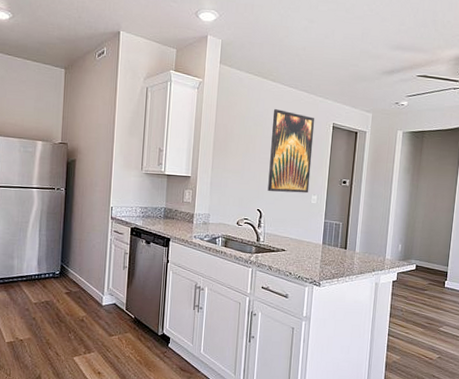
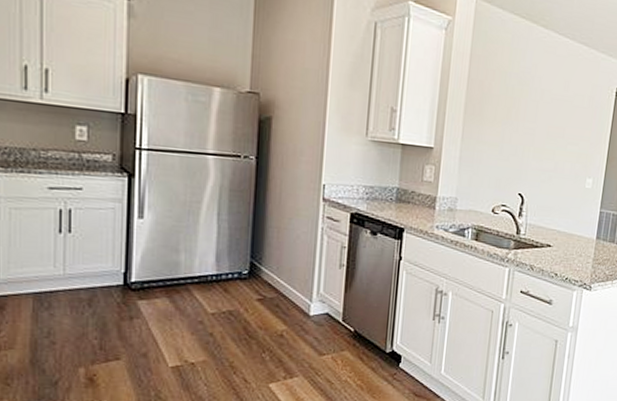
wall art: present [268,109,315,194] -> none [532,65,595,176]

